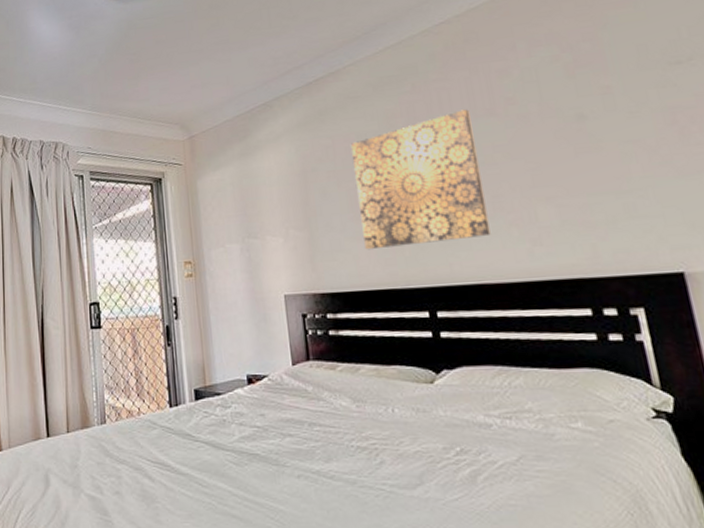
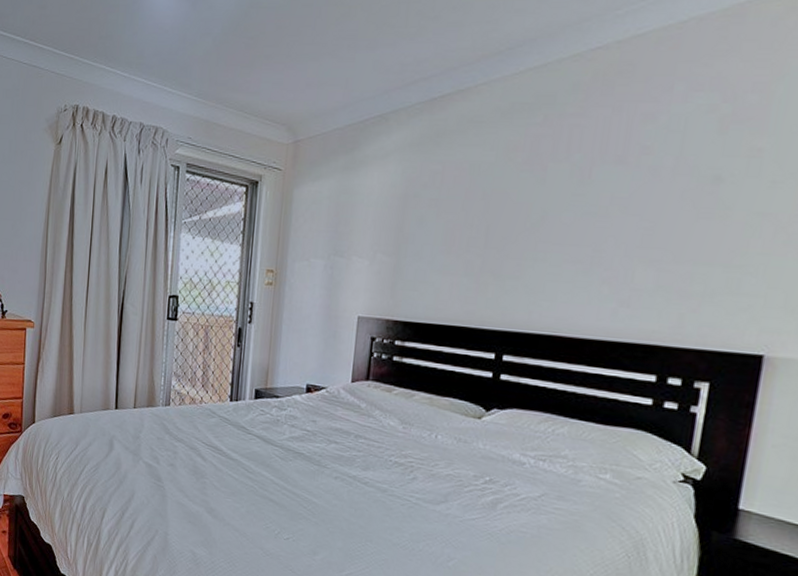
wall art: present [351,109,491,250] -> none [449,152,598,290]

